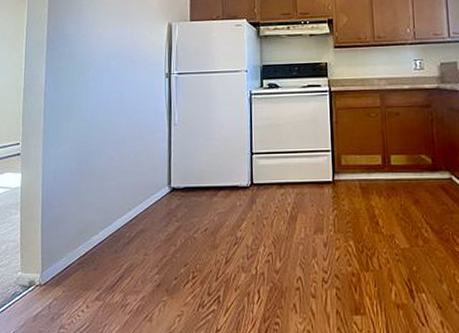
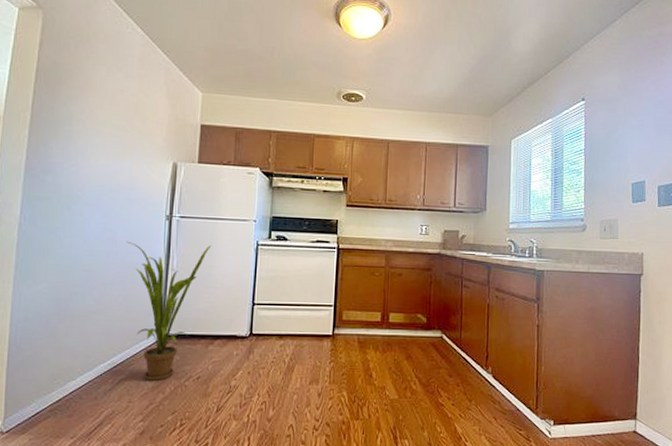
house plant: none [133,98,208,233] -> present [126,241,212,381]

